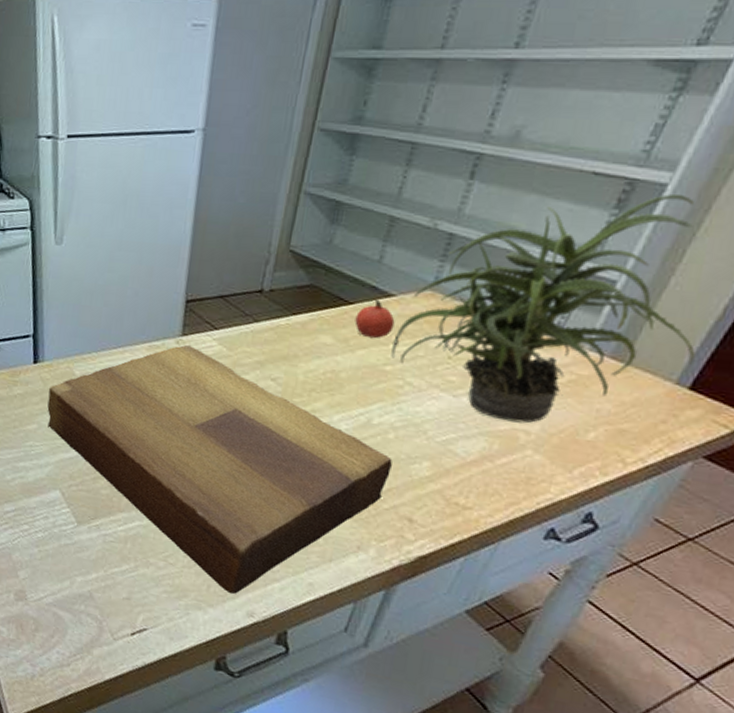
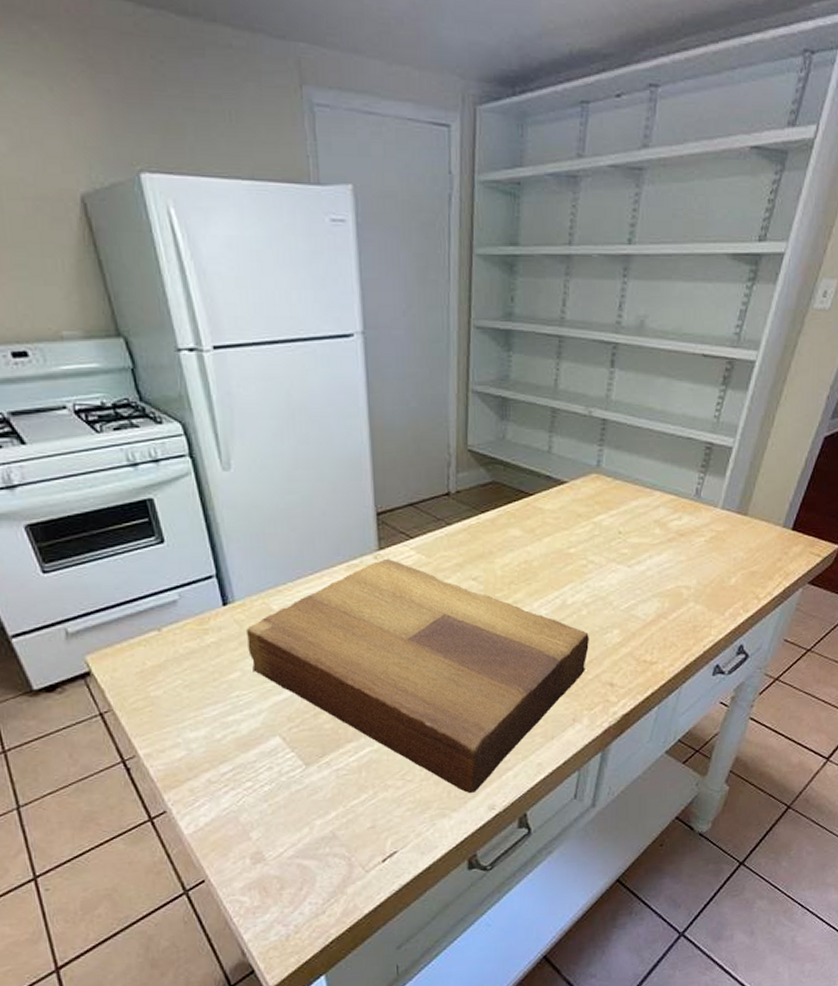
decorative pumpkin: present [354,299,395,339] -> none [537,487,571,526]
potted plant: present [391,193,696,424] -> none [572,368,792,581]

